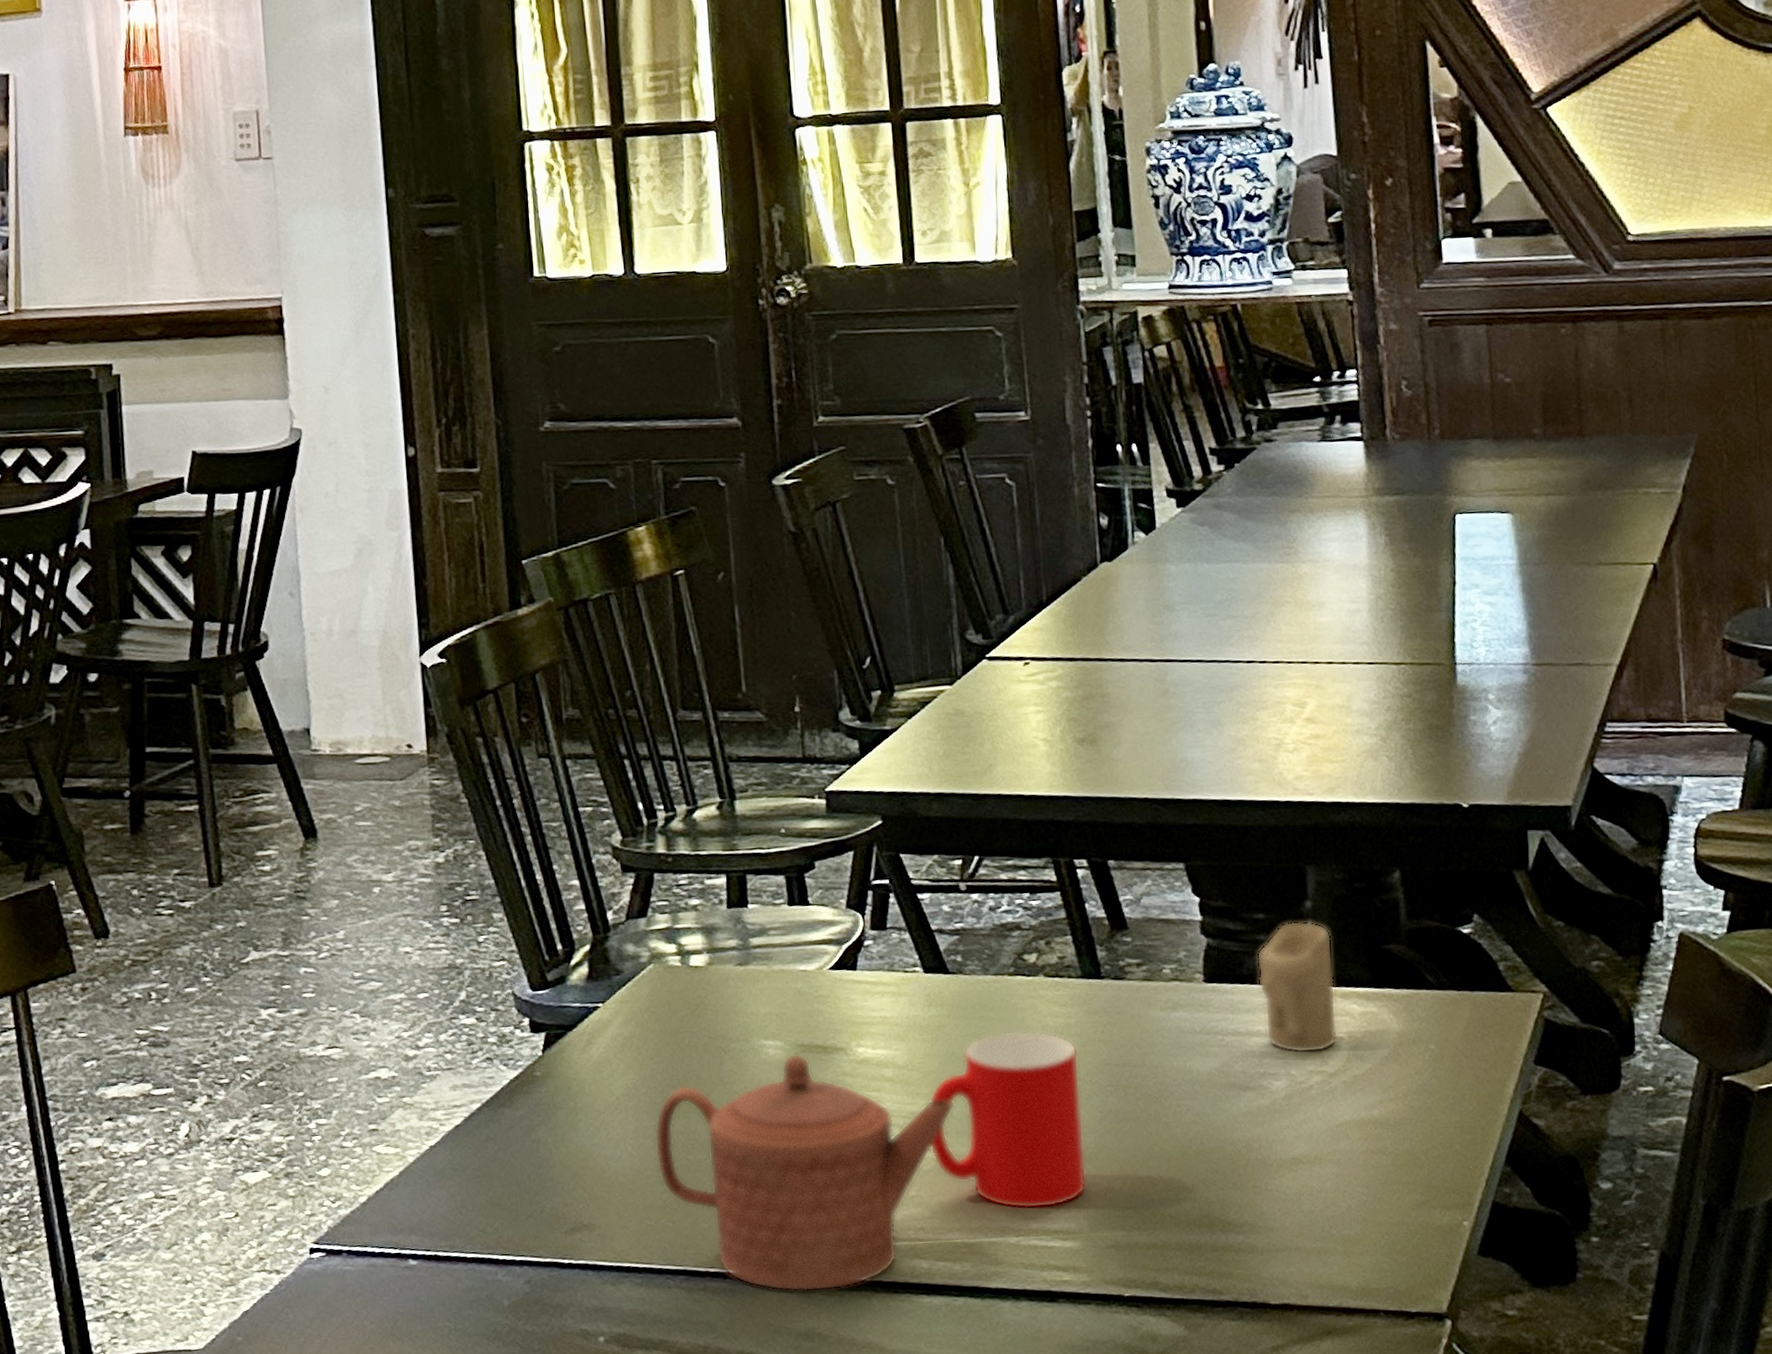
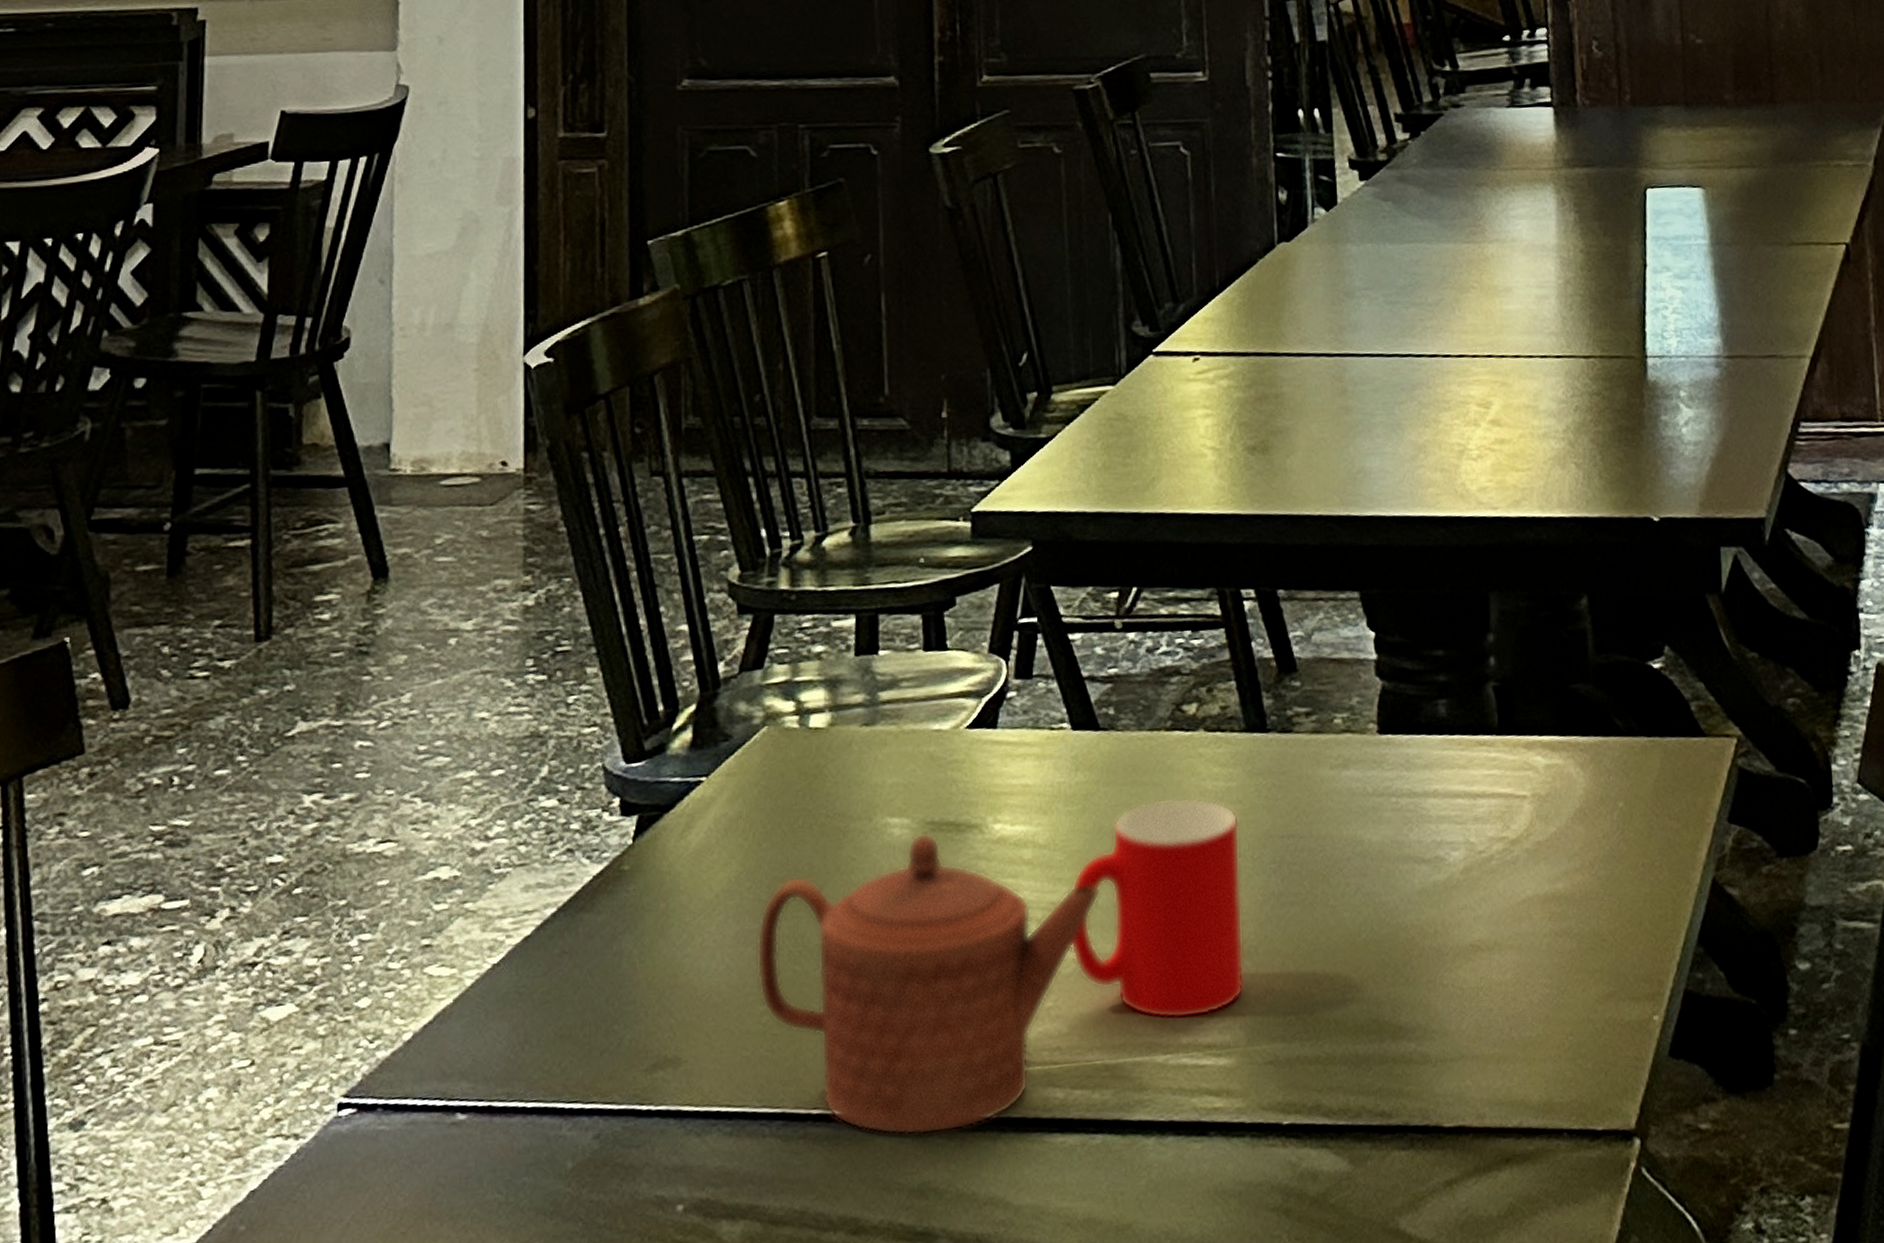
candle: present [1256,921,1339,1054] -> none [1435,658,1521,817]

